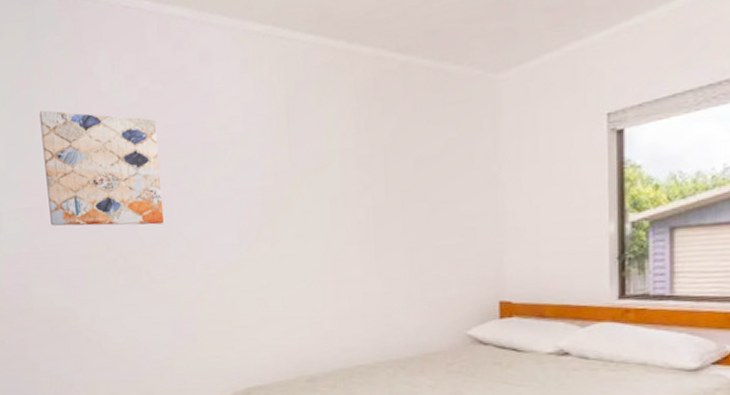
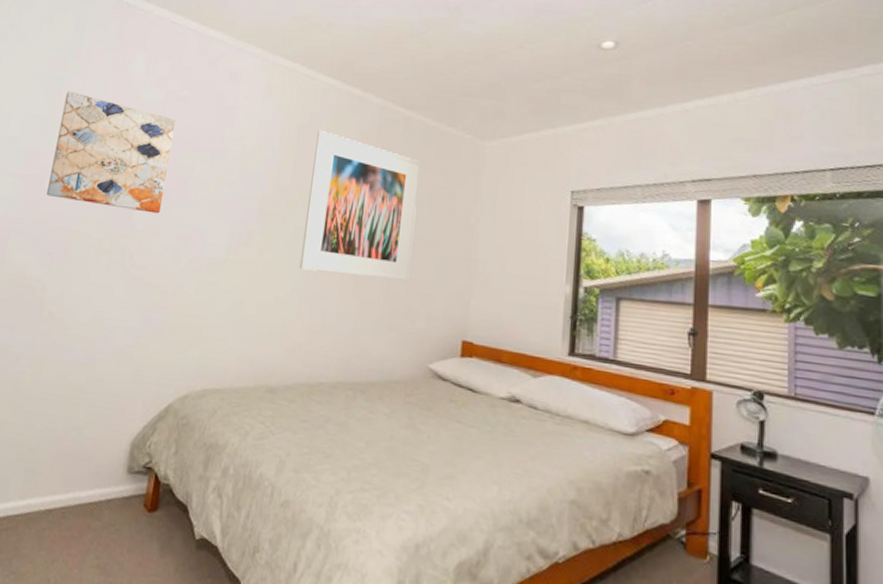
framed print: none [307,99,433,256] -> present [299,131,421,282]

